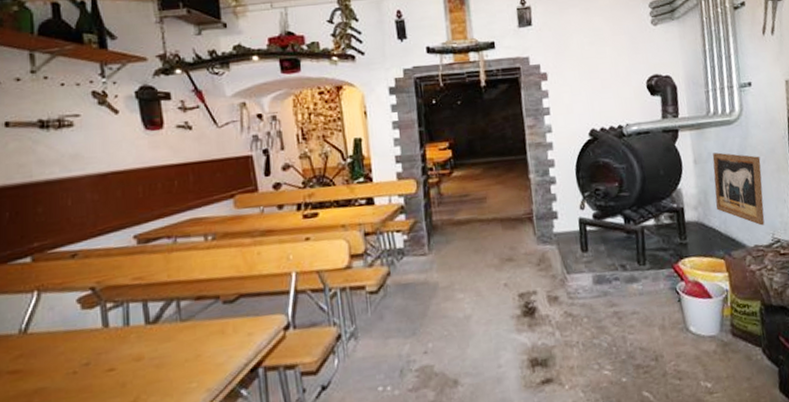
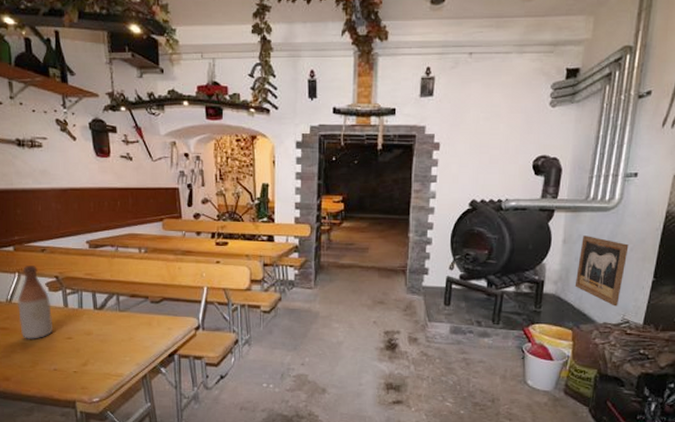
beer bottle: none [36,278,88,382] -> present [18,266,54,339]

